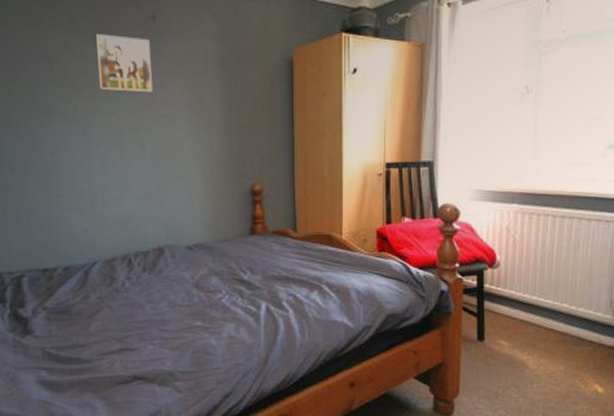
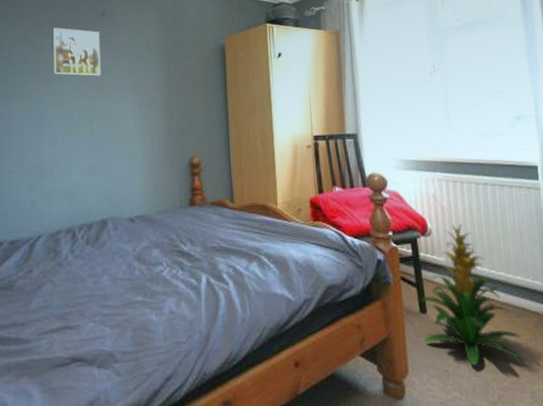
indoor plant: none [478,256,574,389] -> present [421,223,525,366]

